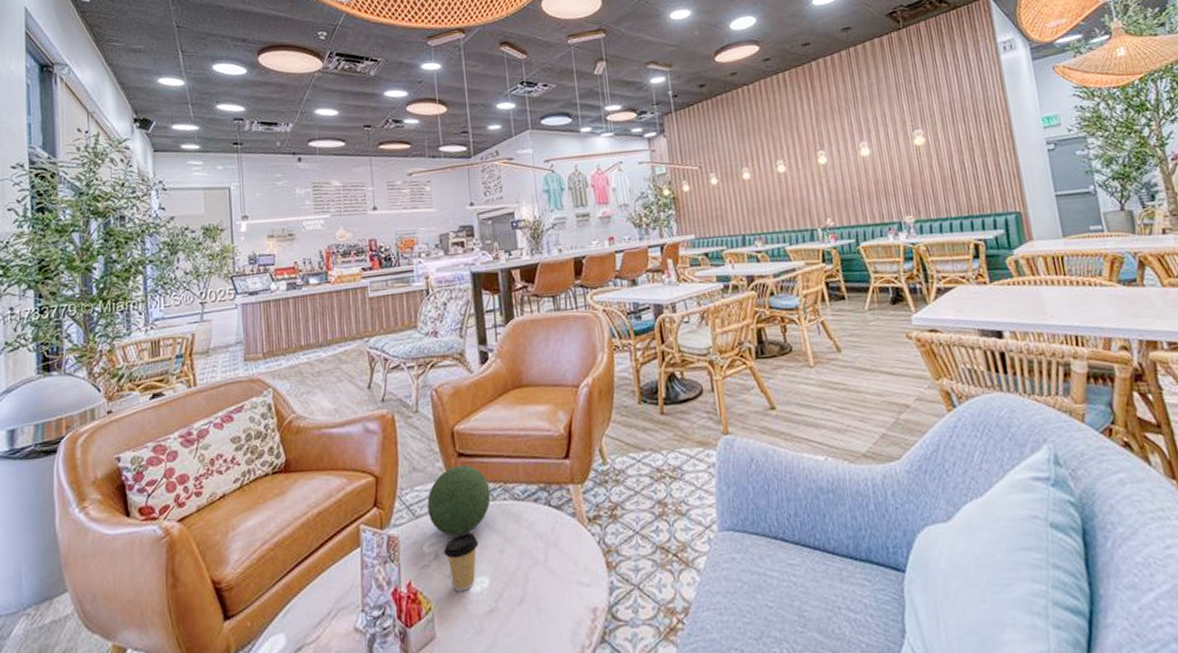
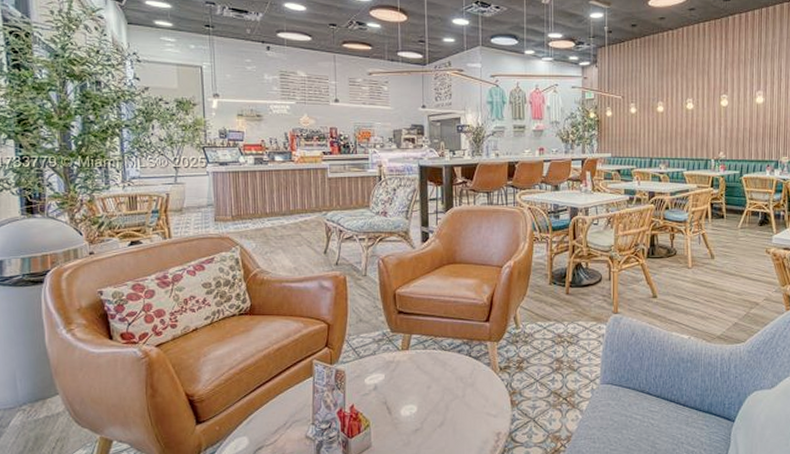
decorative orb: present [427,464,491,536] -> none [370,320,423,374]
coffee cup: present [443,531,479,592] -> none [381,371,411,414]

